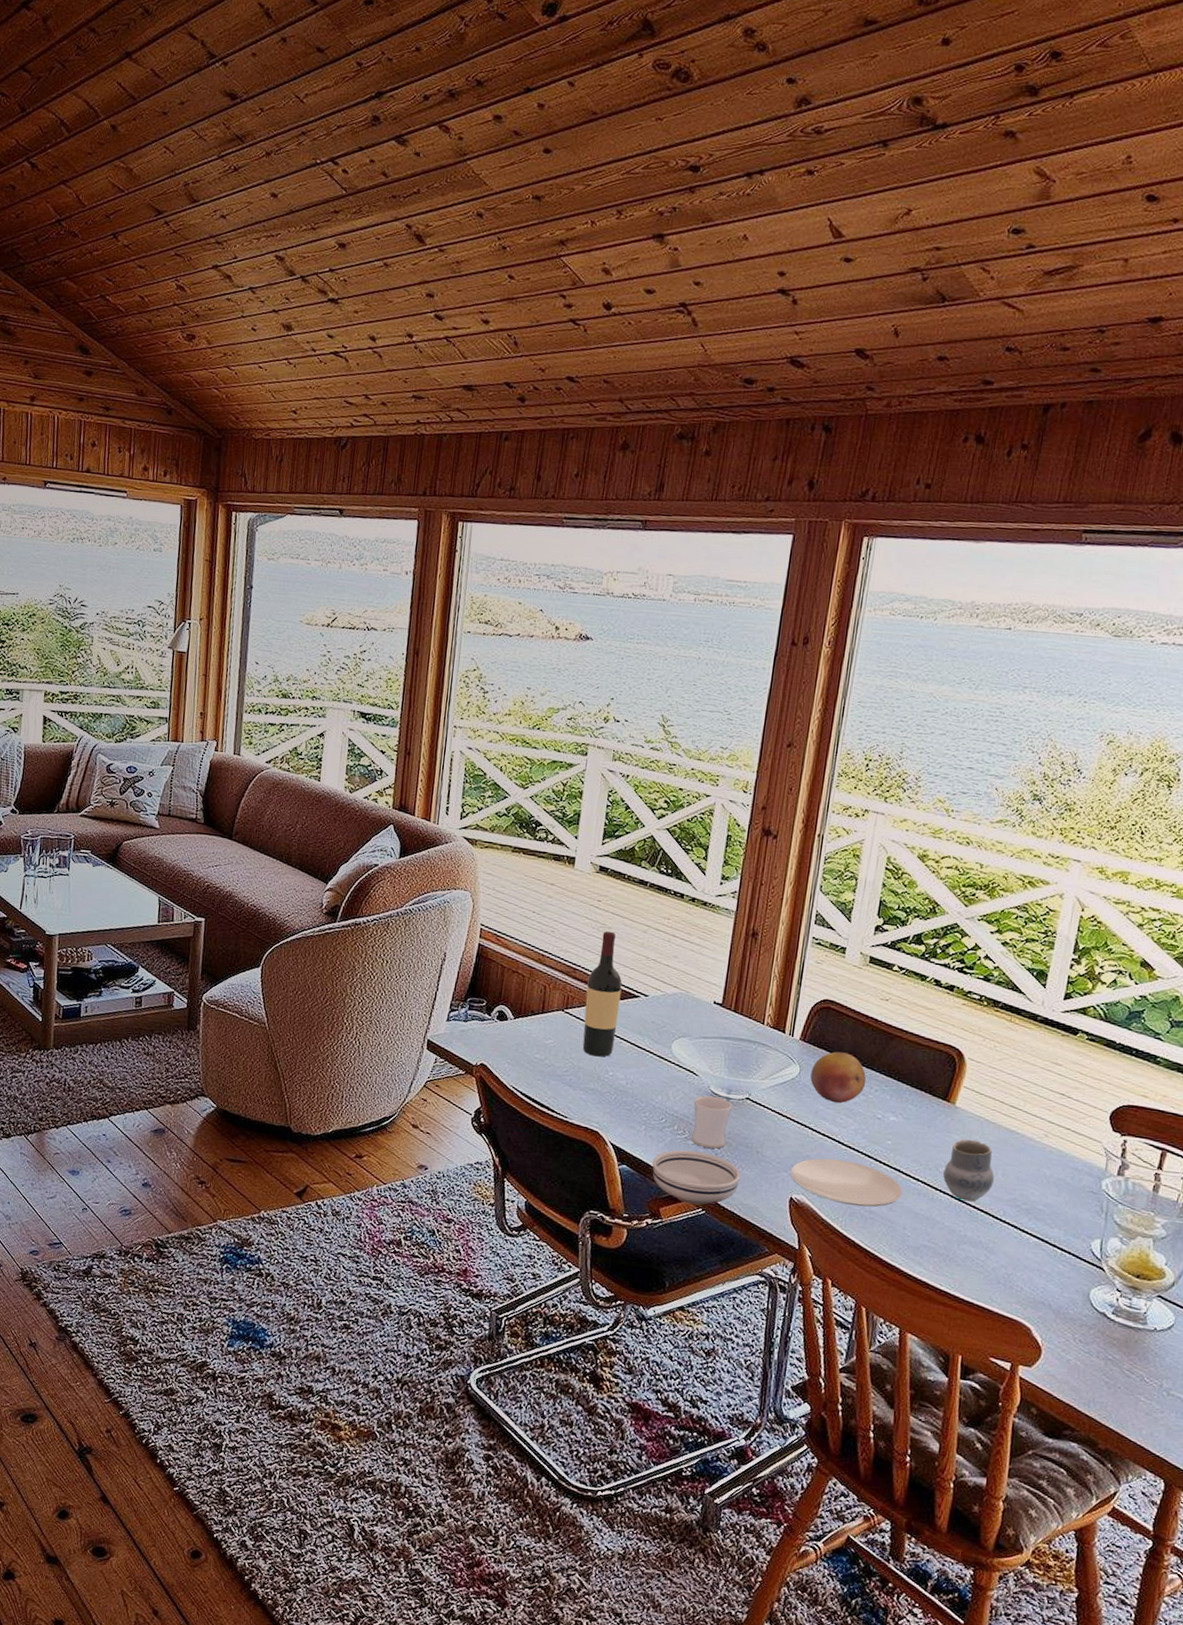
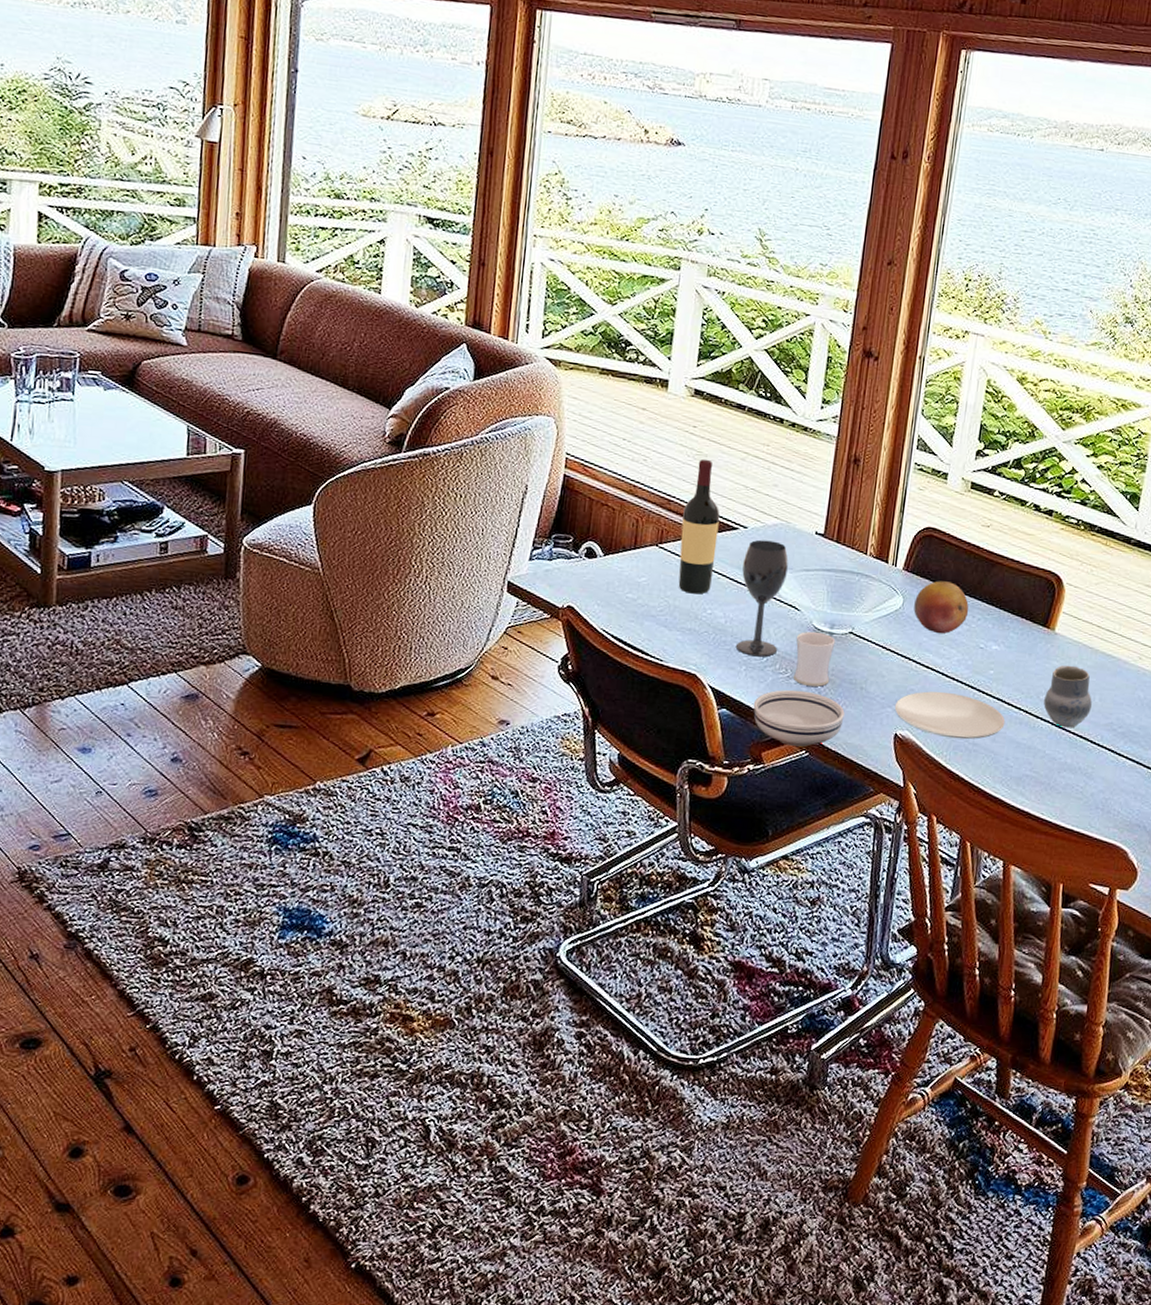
wine glass: none [636,1007,688,1118] -> present [735,539,789,657]

